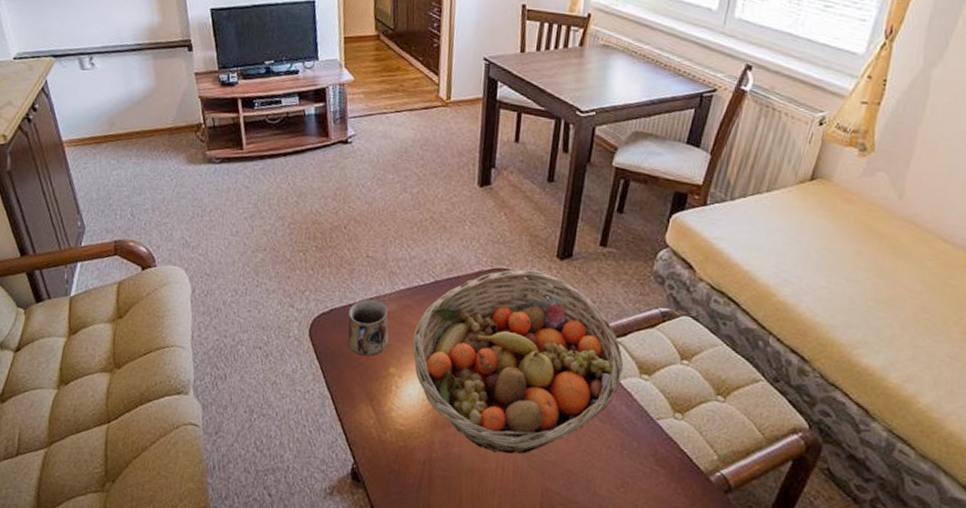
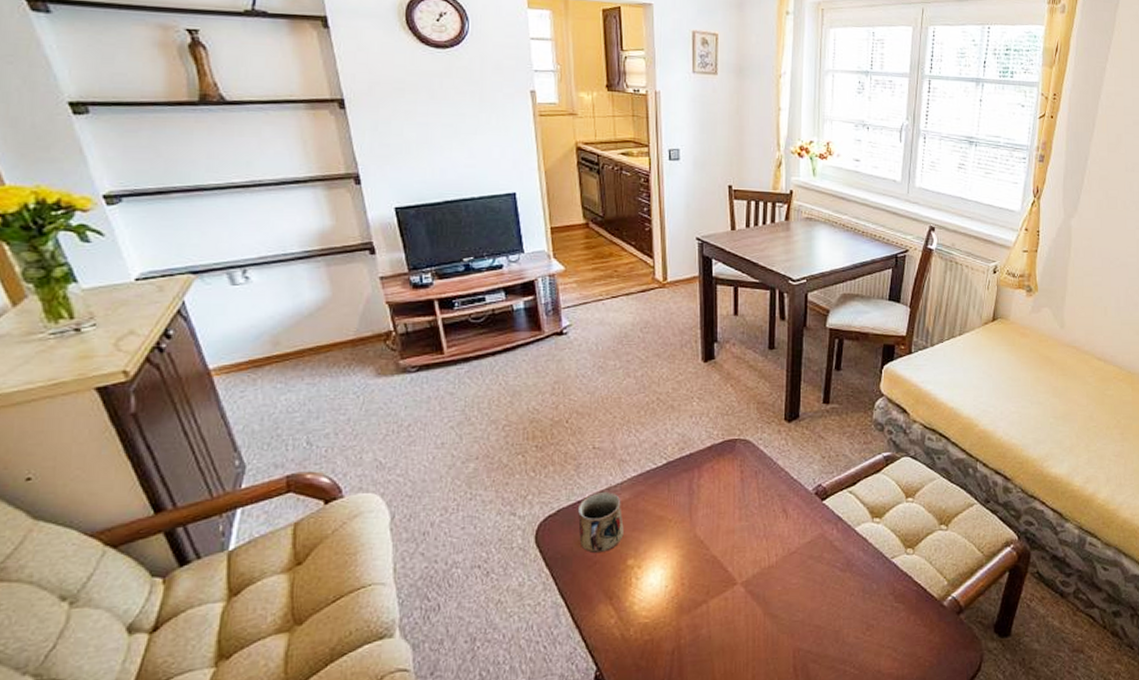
fruit basket: present [412,269,624,454] -> none [650,436,857,625]

